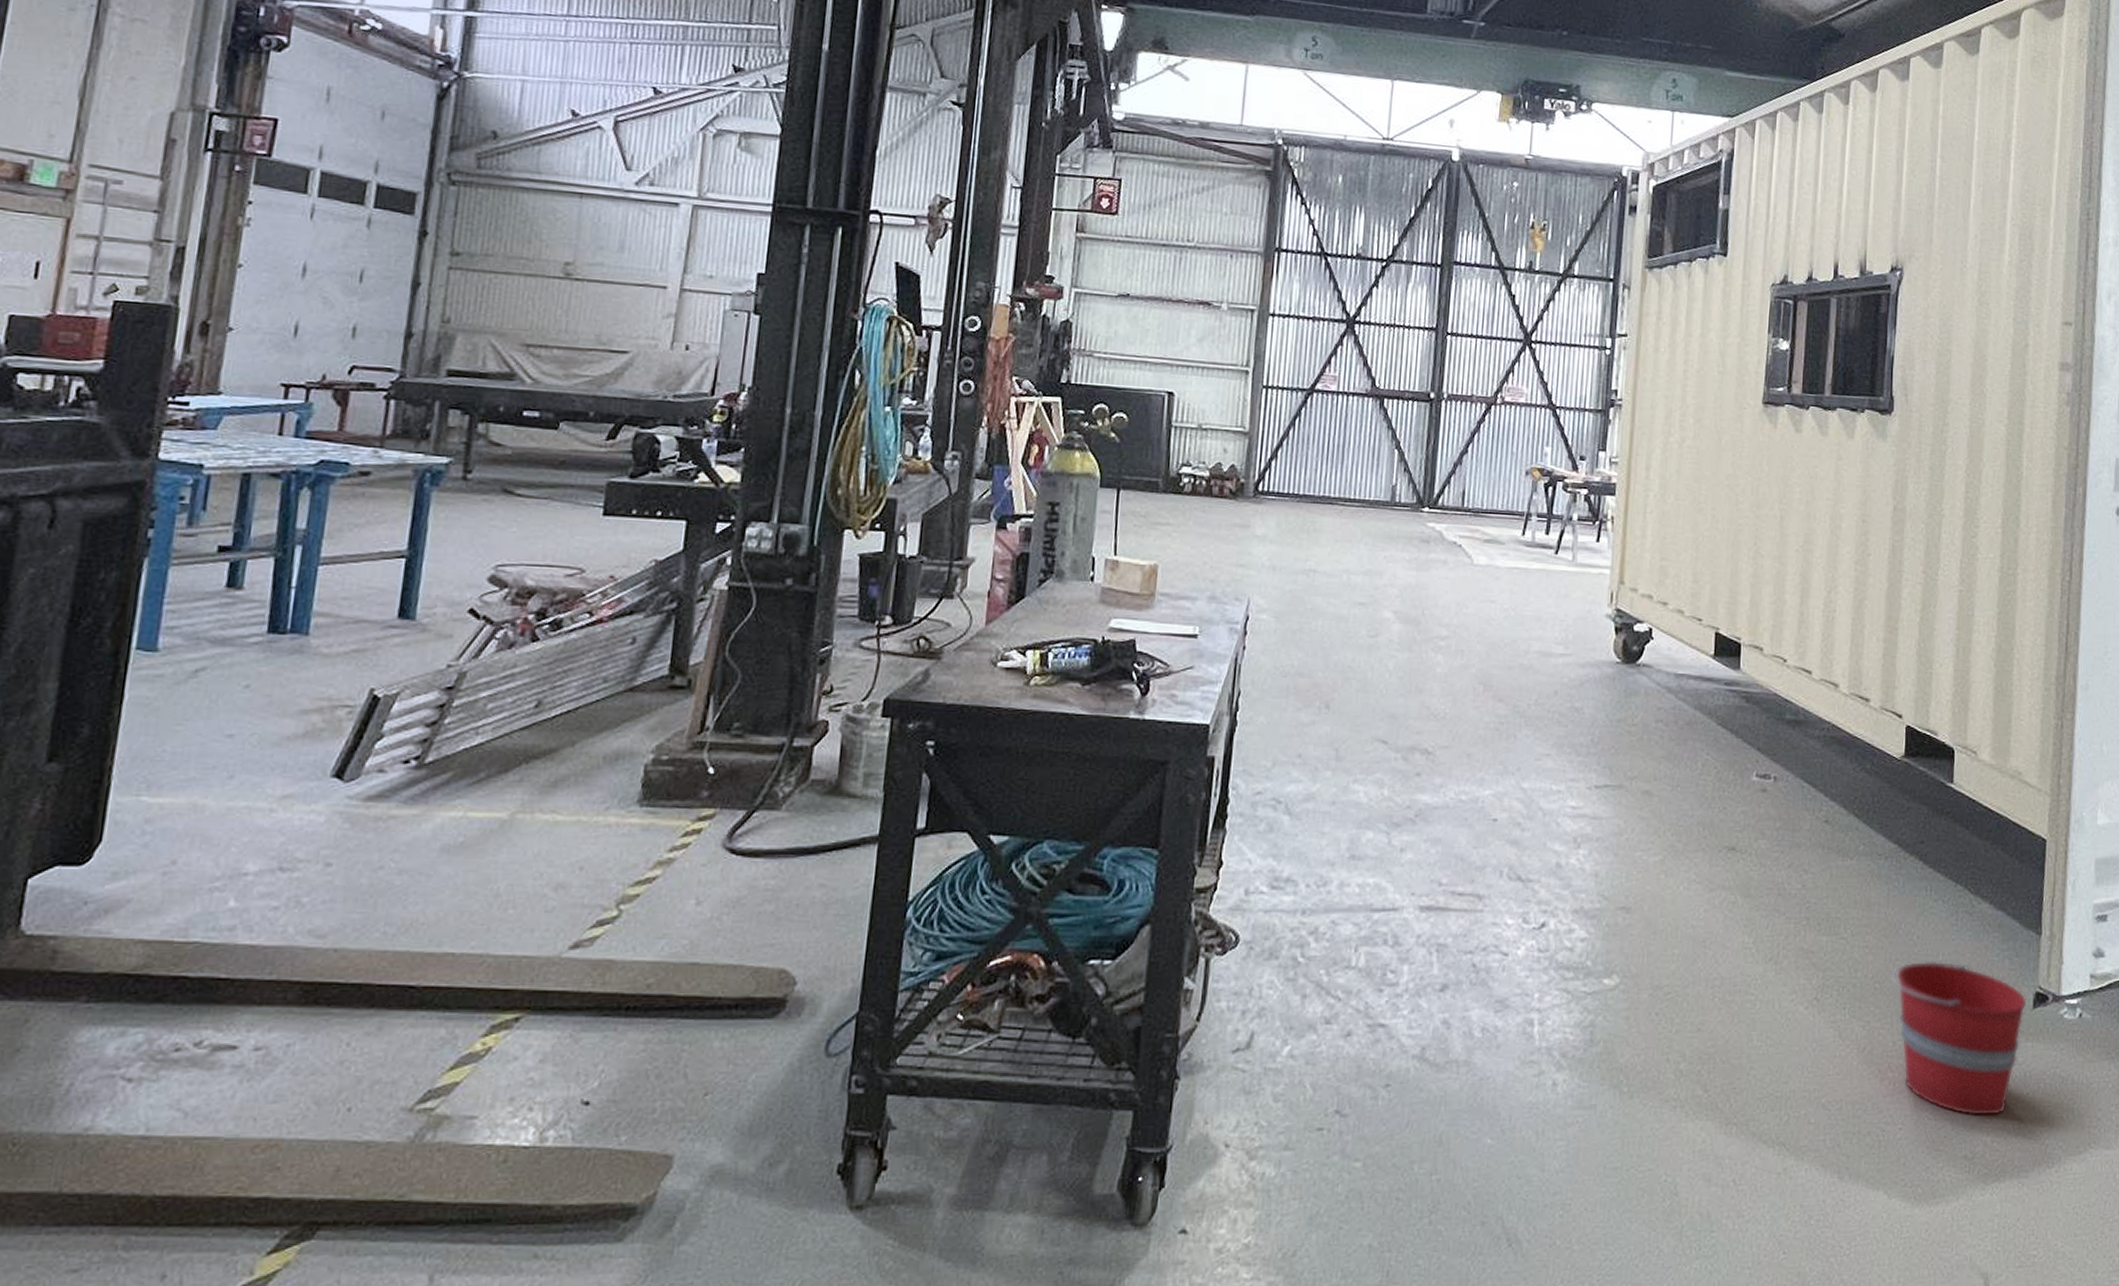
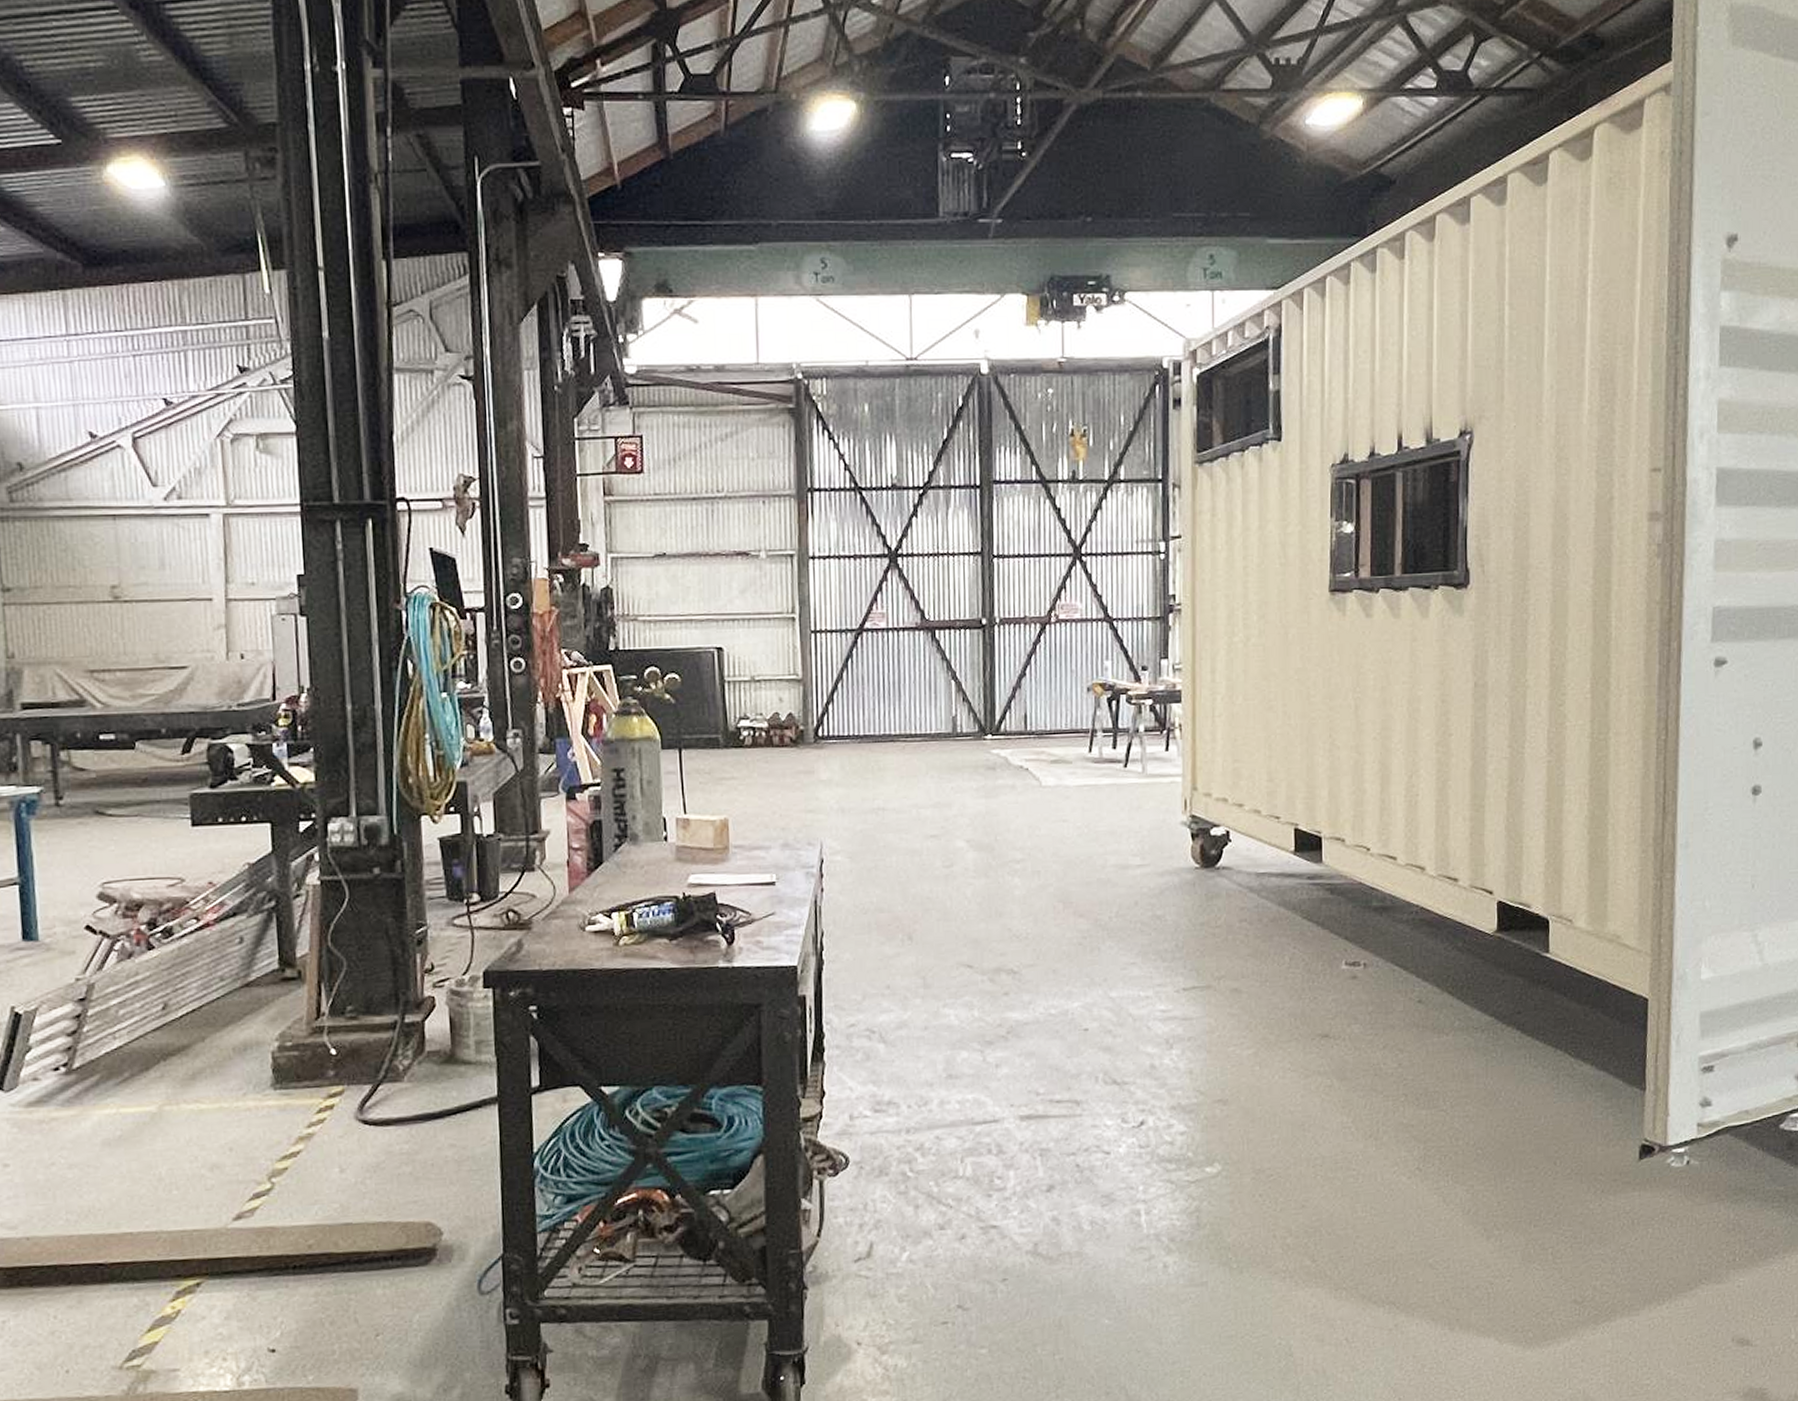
bucket: present [1891,961,2027,1116] -> none [1493,1123,1633,1264]

